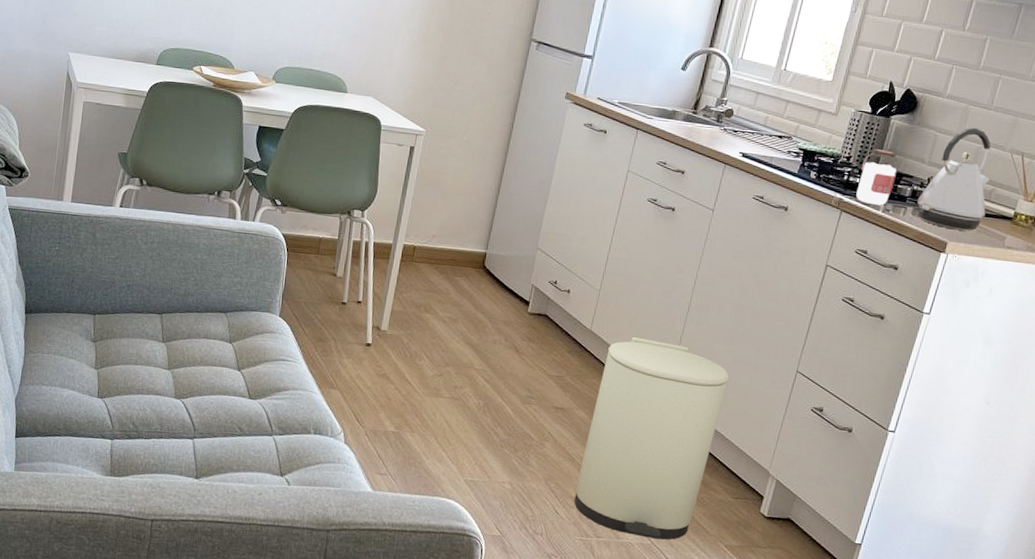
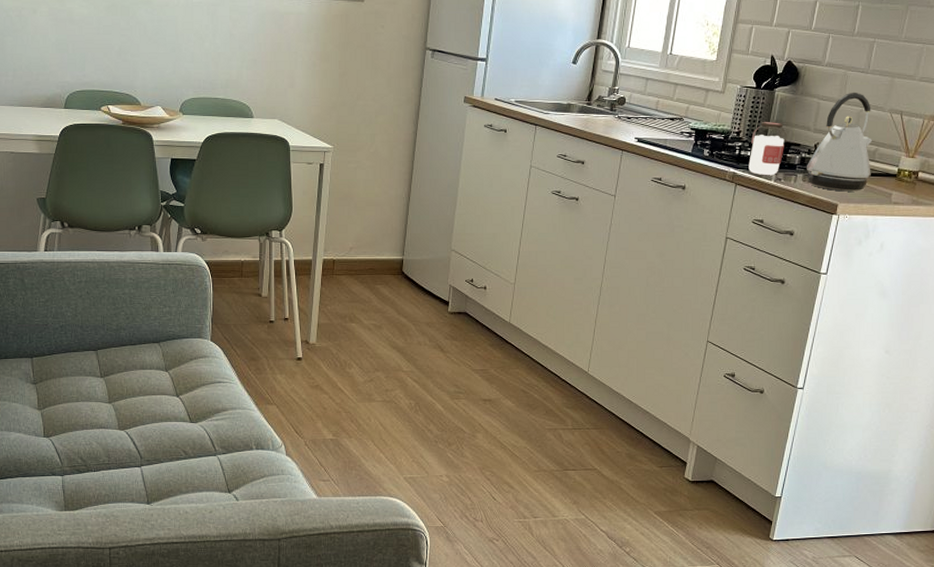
pedal bin: present [574,336,730,540] -> none [509,324,645,513]

